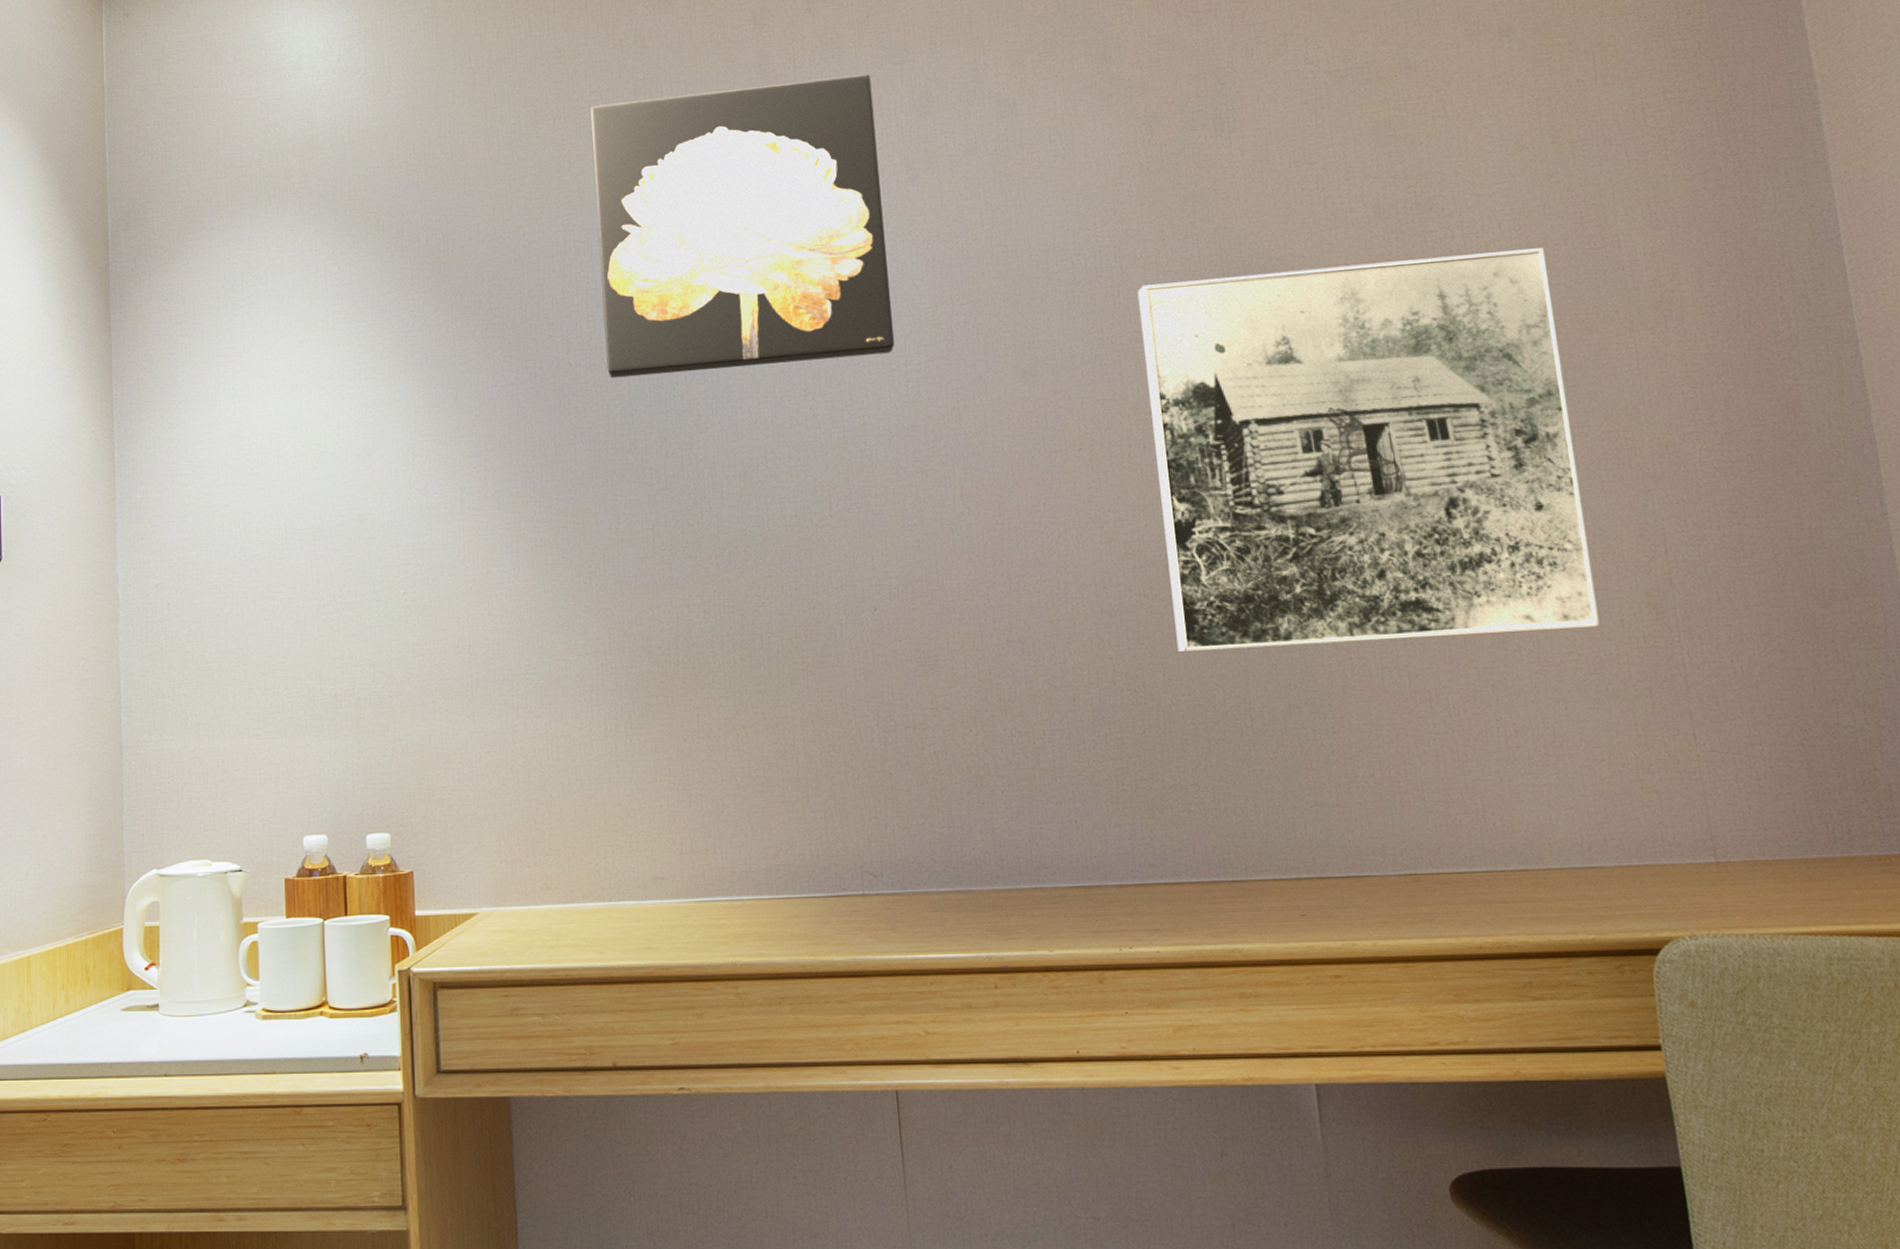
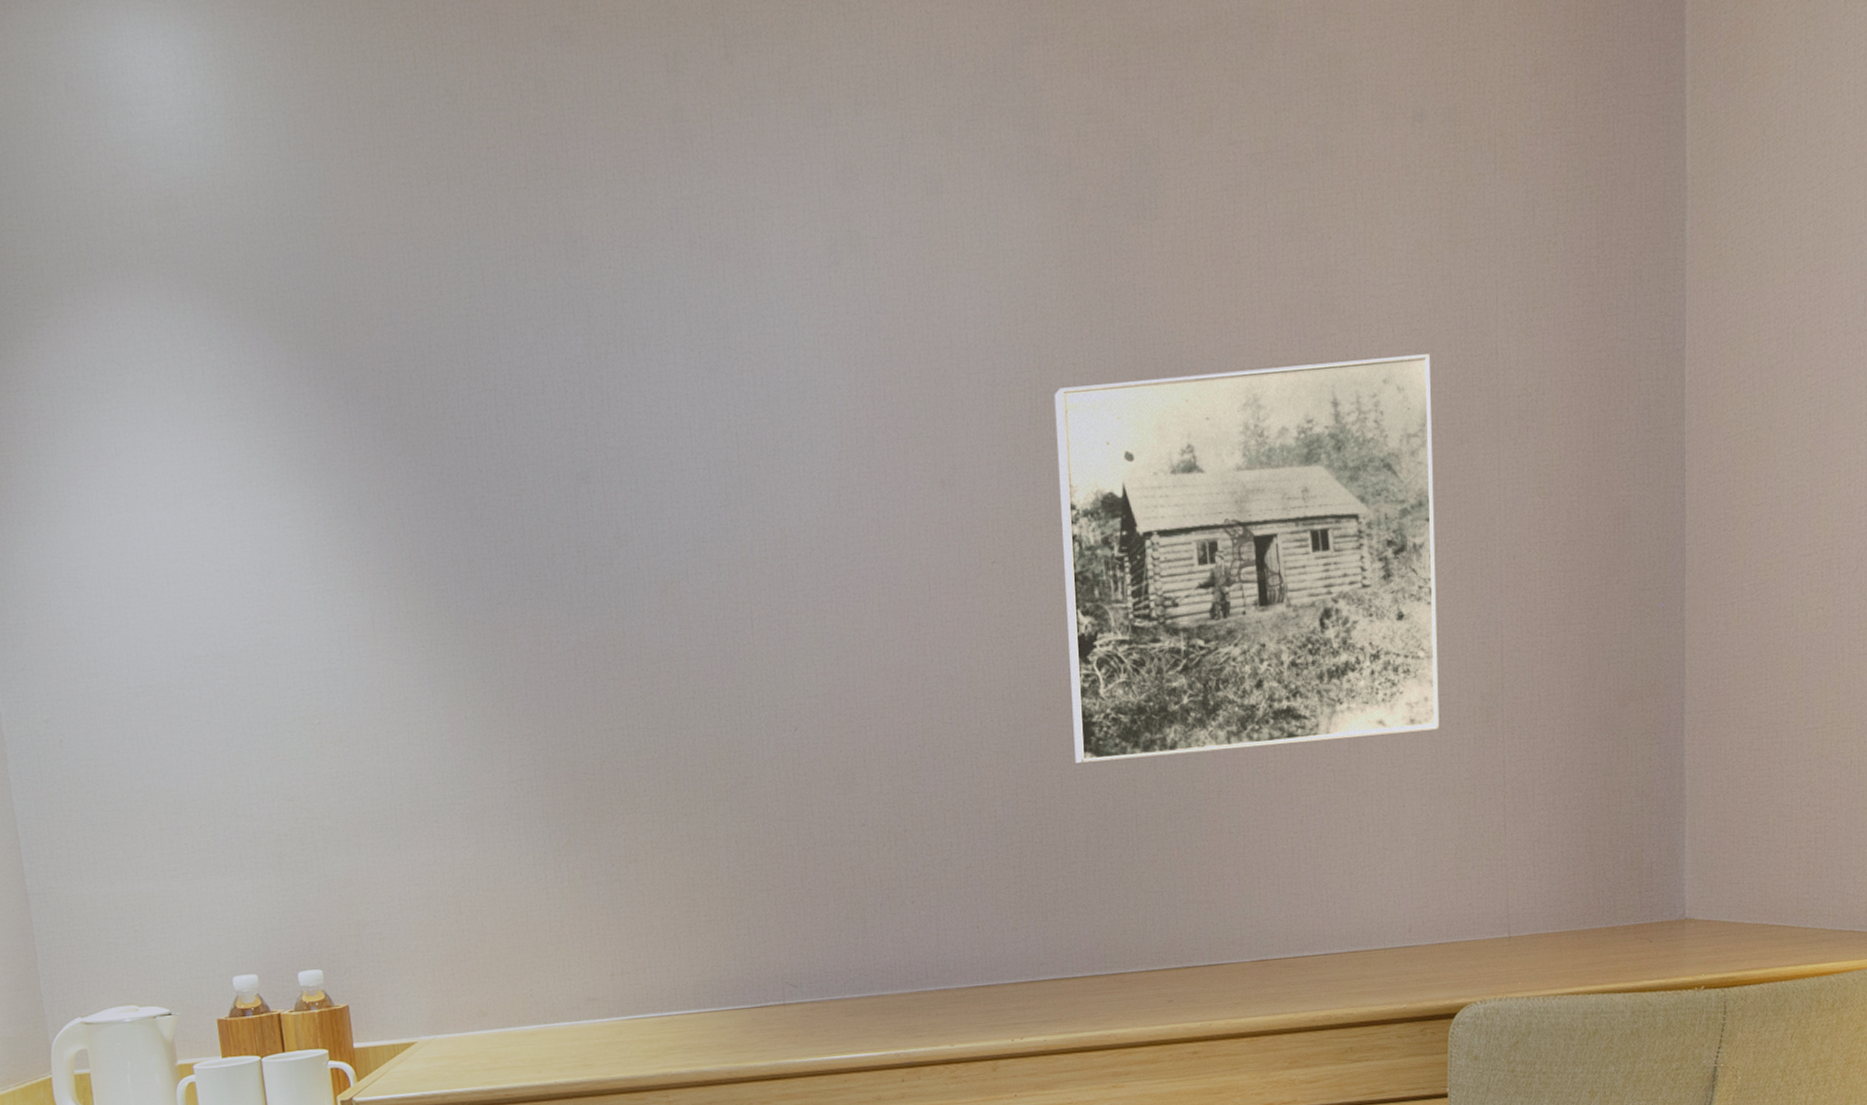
wall art: present [590,74,895,379] -> none [488,137,816,487]

